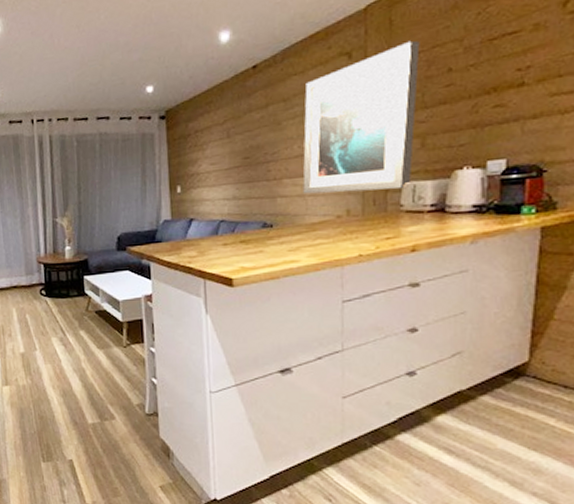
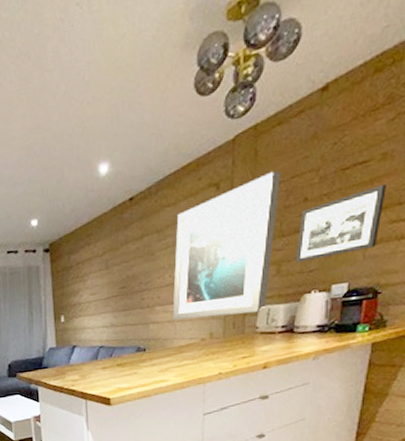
picture frame: none [442,56,542,136] -> present [296,184,386,262]

